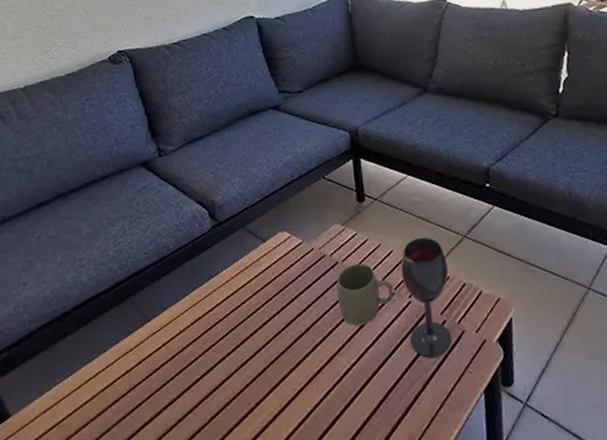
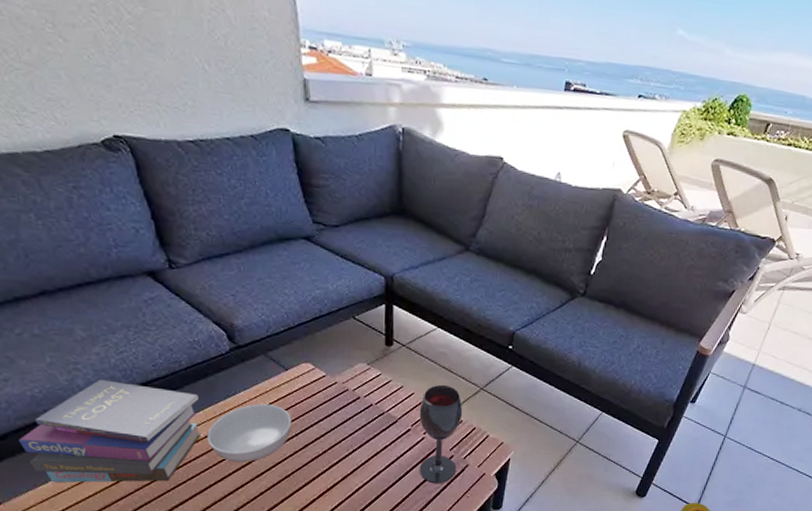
books: none [30,273,188,388] -> present [18,380,201,483]
bowl: none [193,280,273,351] -> present [207,403,292,463]
mug: present [336,263,394,326] -> none [356,400,410,453]

